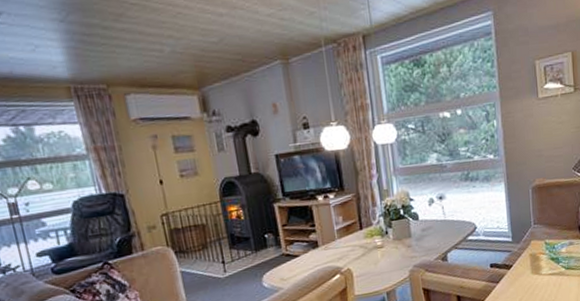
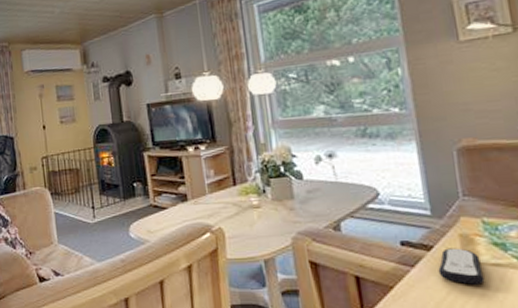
remote control: none [515,264,544,292] -> present [438,248,485,285]

